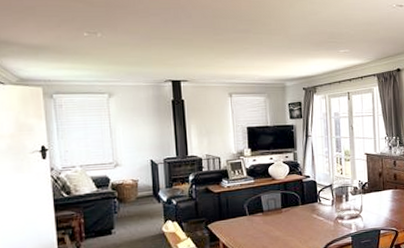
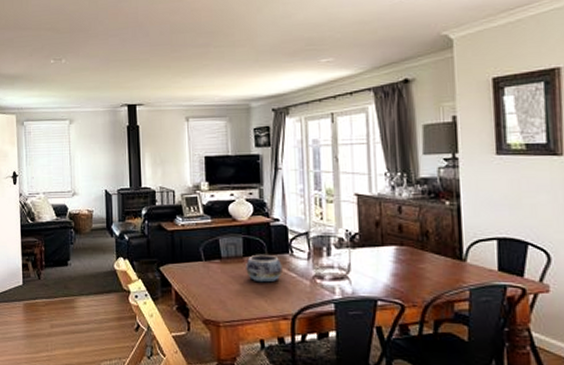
decorative bowl: none [284,204,313,228] -> present [246,254,283,283]

